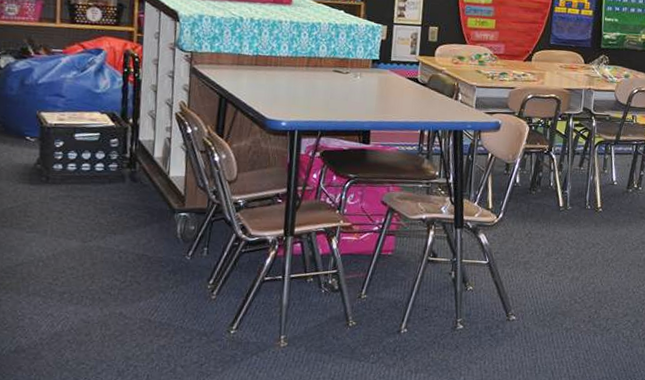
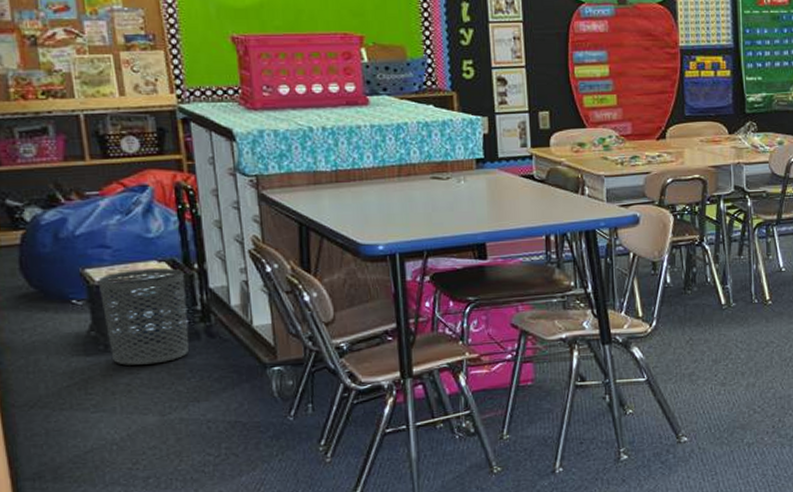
waste bin: none [50,117,121,198] -> present [98,268,190,365]

